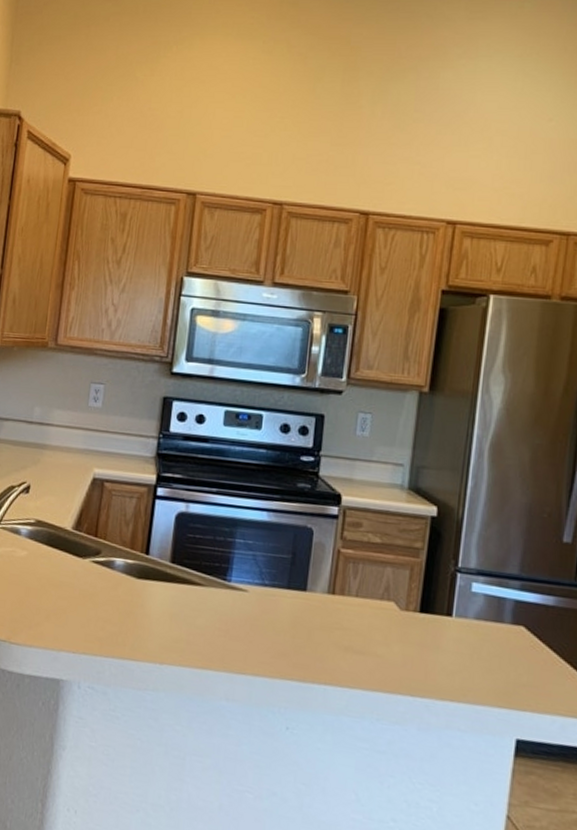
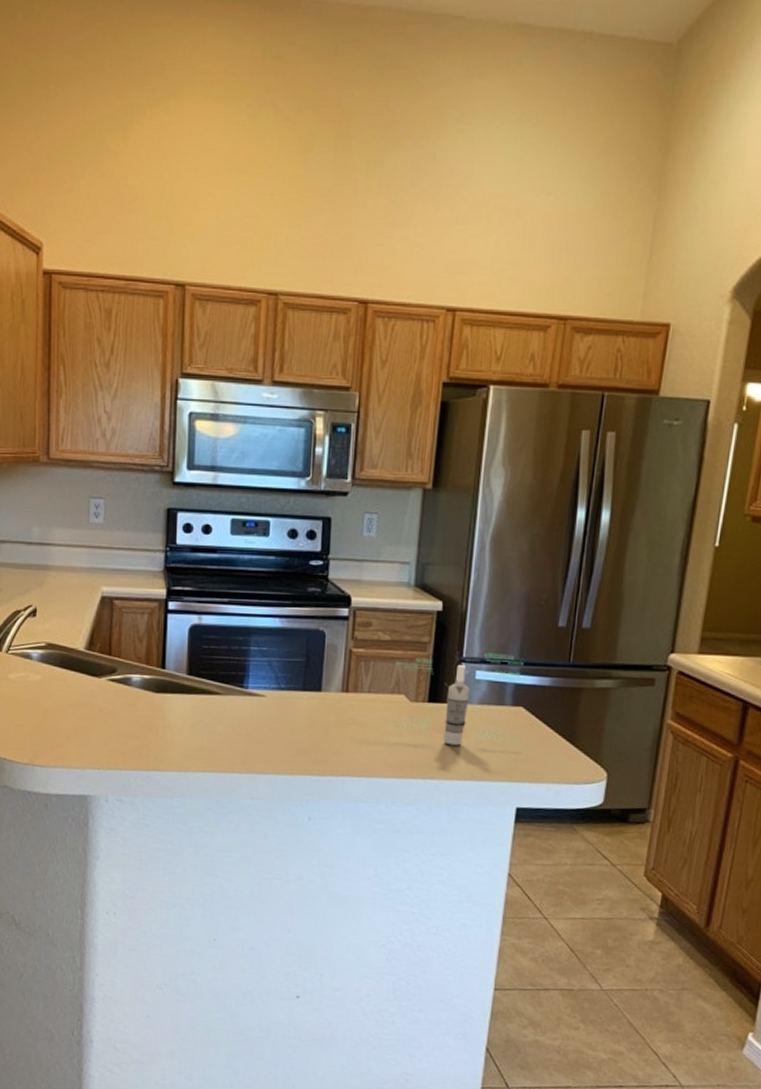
bottle: none [375,563,525,666] -> present [387,653,524,746]

